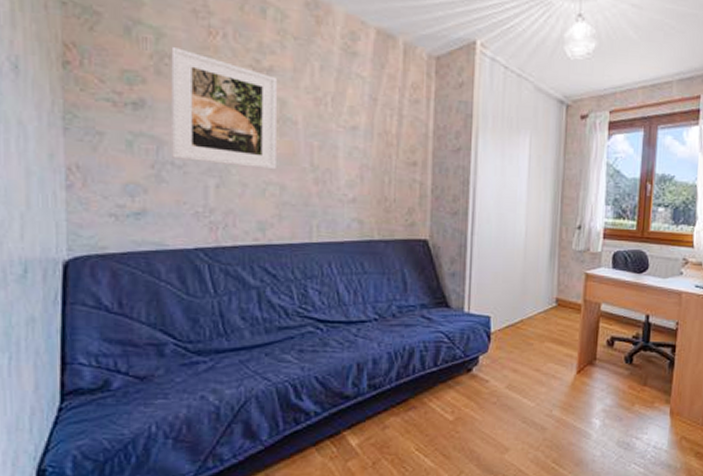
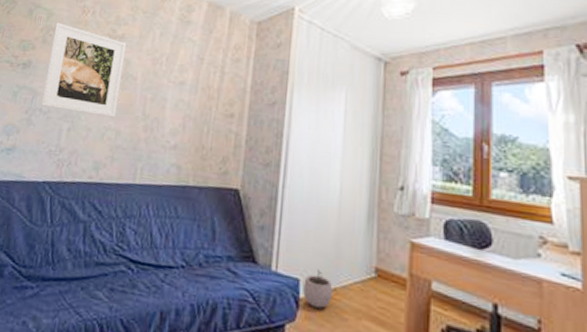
plant pot: none [494,305,520,338] -> present [303,269,333,309]

